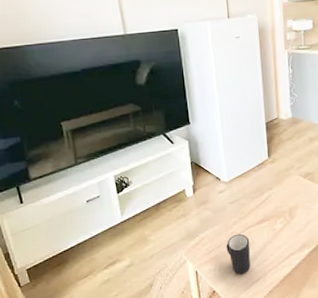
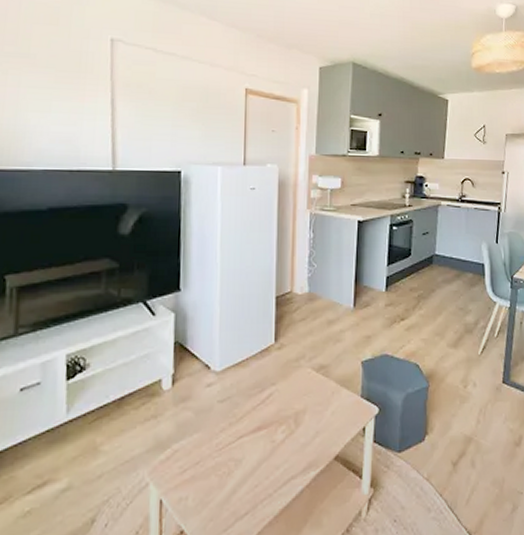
mug: present [226,233,251,275] -> none [206,445,239,507]

